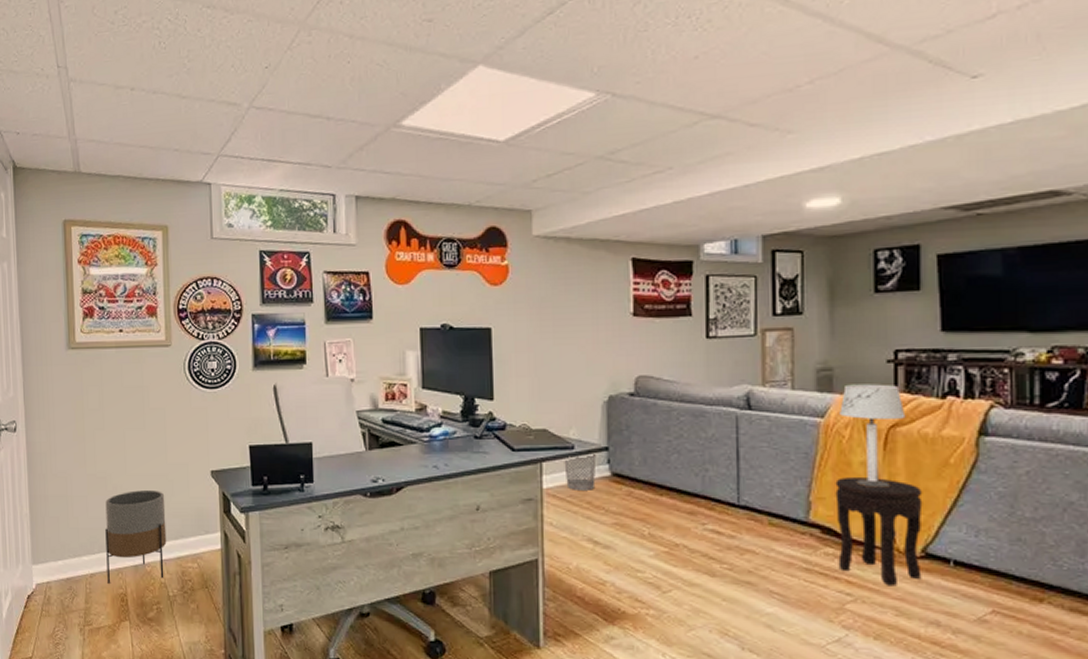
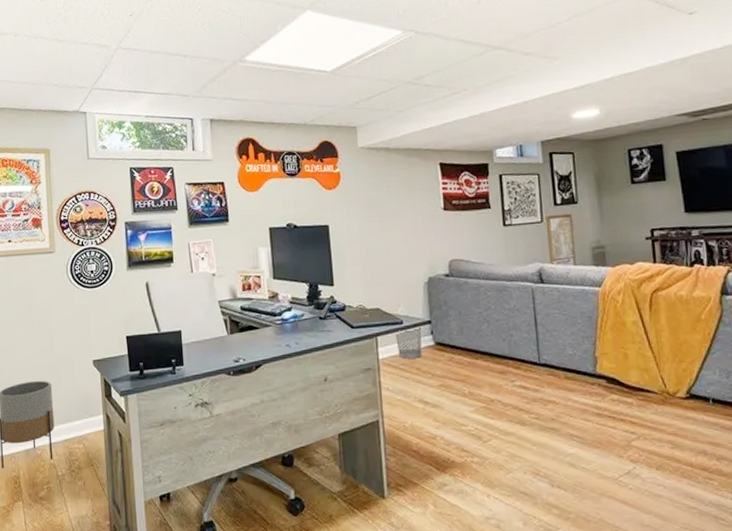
side table: present [835,478,923,586] -> none [614,334,689,424]
table lamp: present [839,384,906,488] -> none [612,257,665,343]

